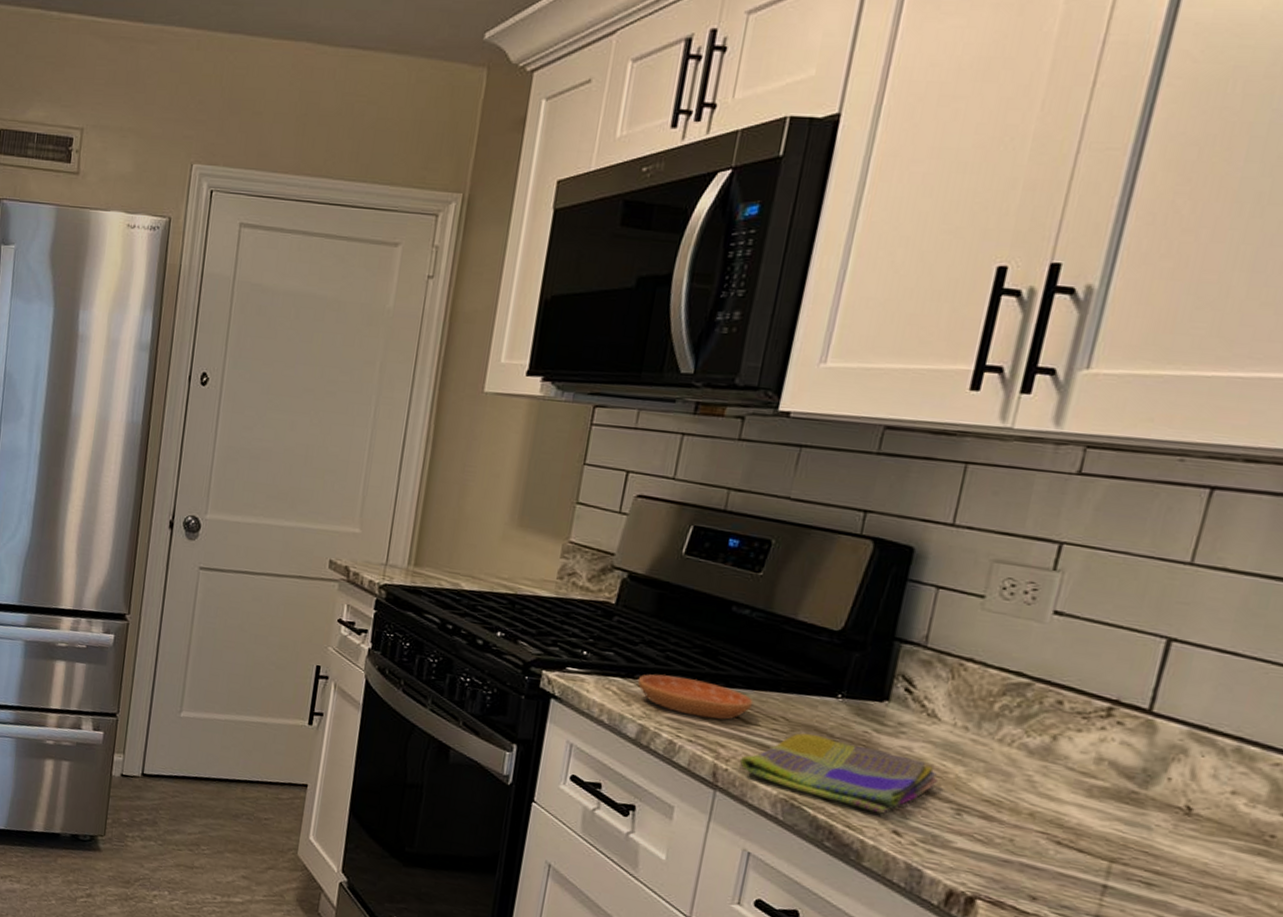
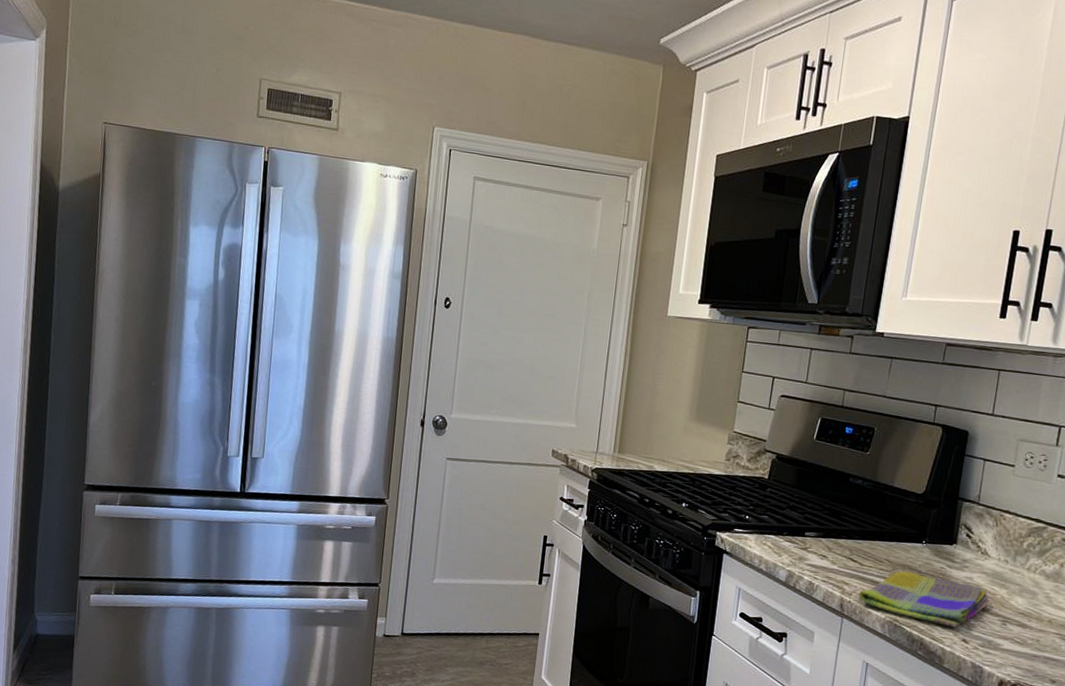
saucer: present [637,674,754,720] -> none [785,531,867,564]

